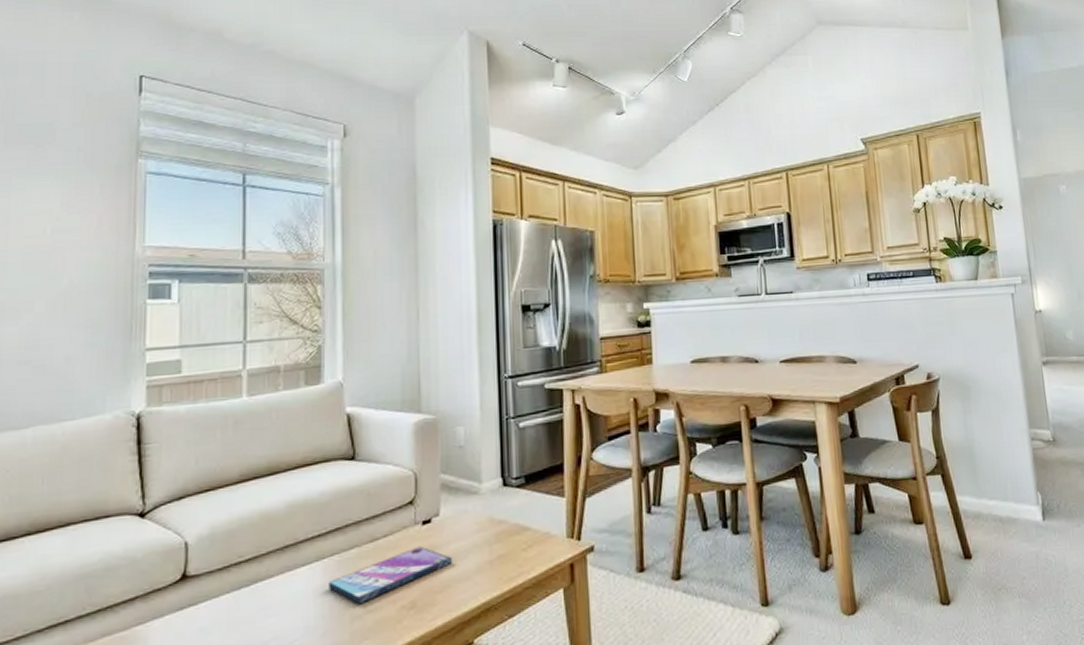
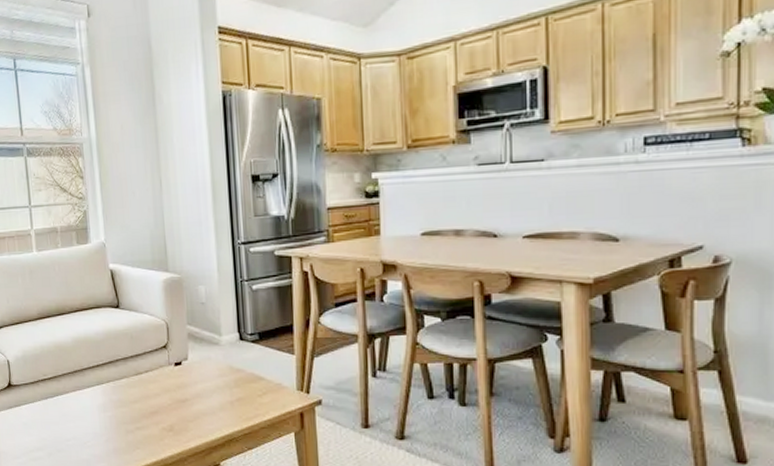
video game case: present [328,546,453,603] -> none [107,382,201,421]

